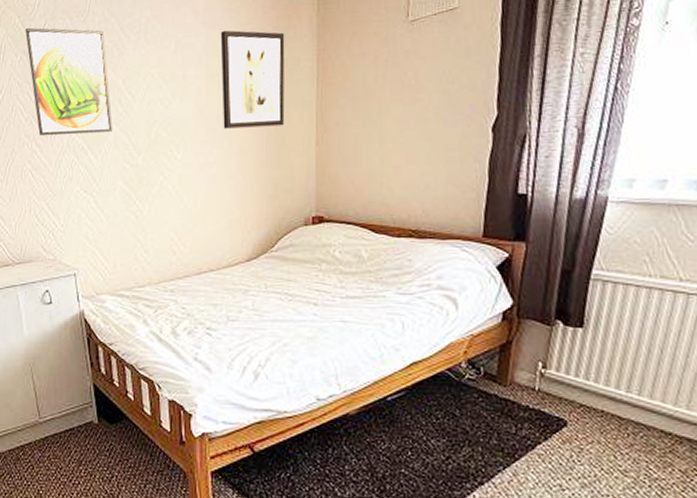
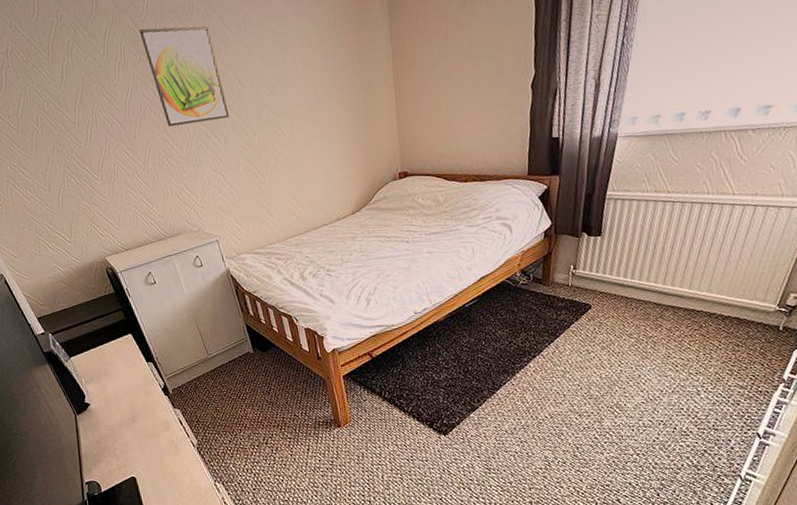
wall art: present [220,30,285,129] -> none [308,16,370,106]

